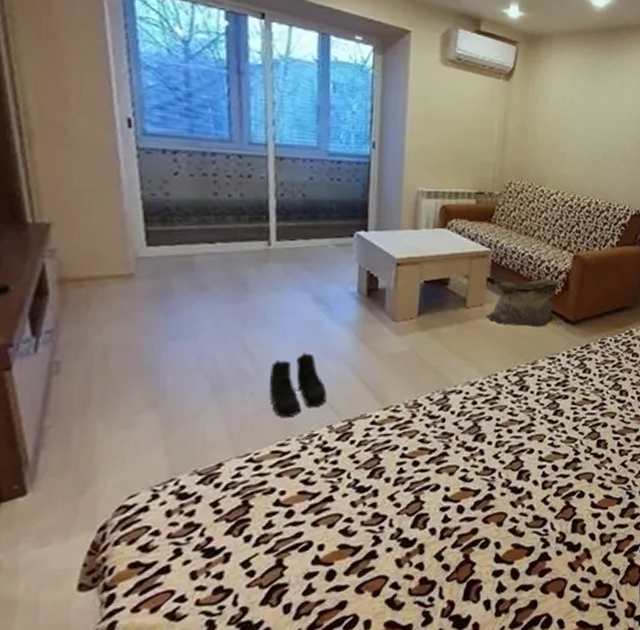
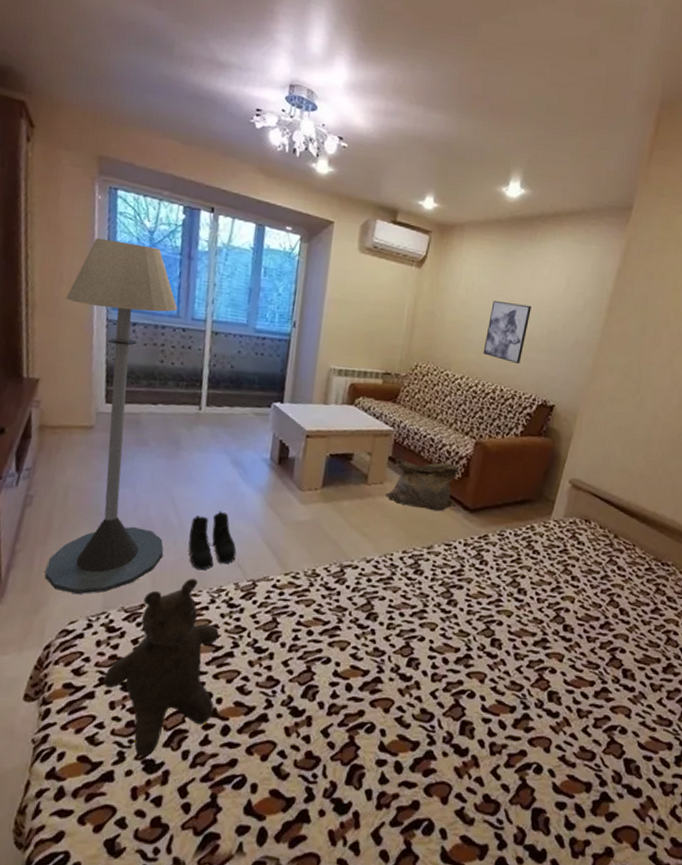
floor lamp: none [76,49,240,466] -> present [44,238,178,595]
teddy bear: none [179,427,315,621] -> present [102,578,219,757]
wall art: none [577,114,622,177] -> present [483,301,532,365]

